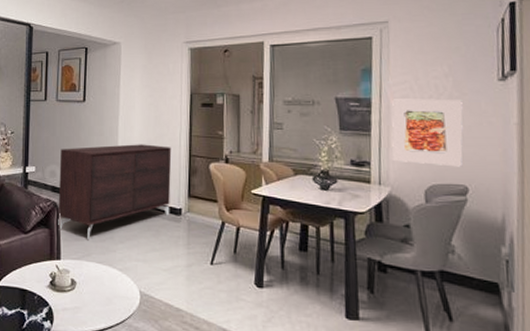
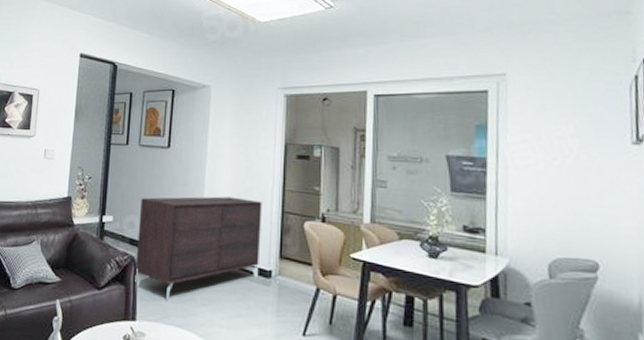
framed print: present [391,99,463,167] -> none [510,160,593,240]

